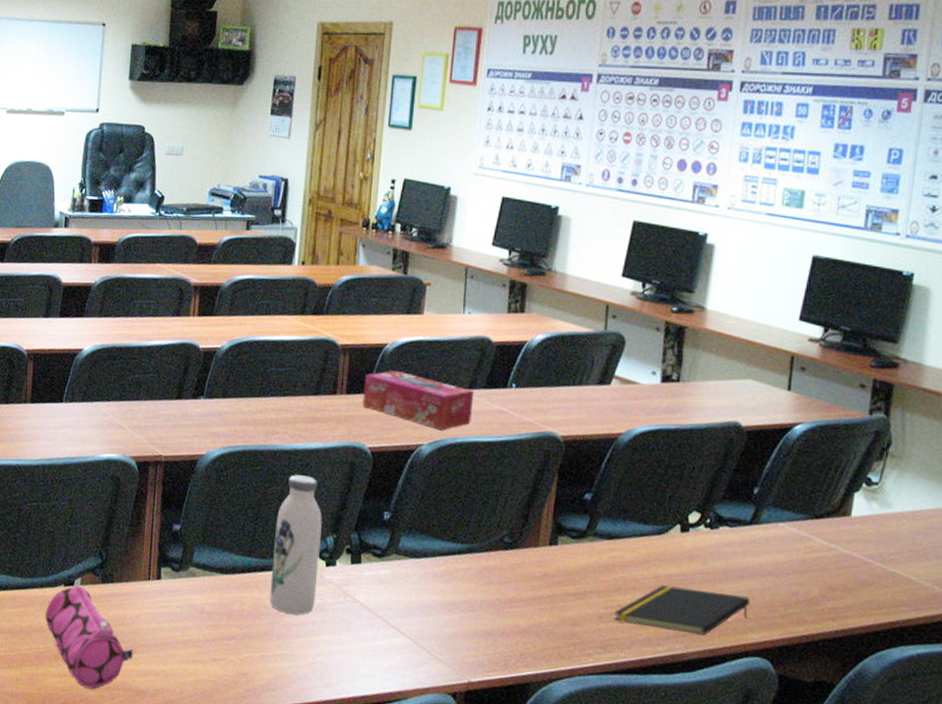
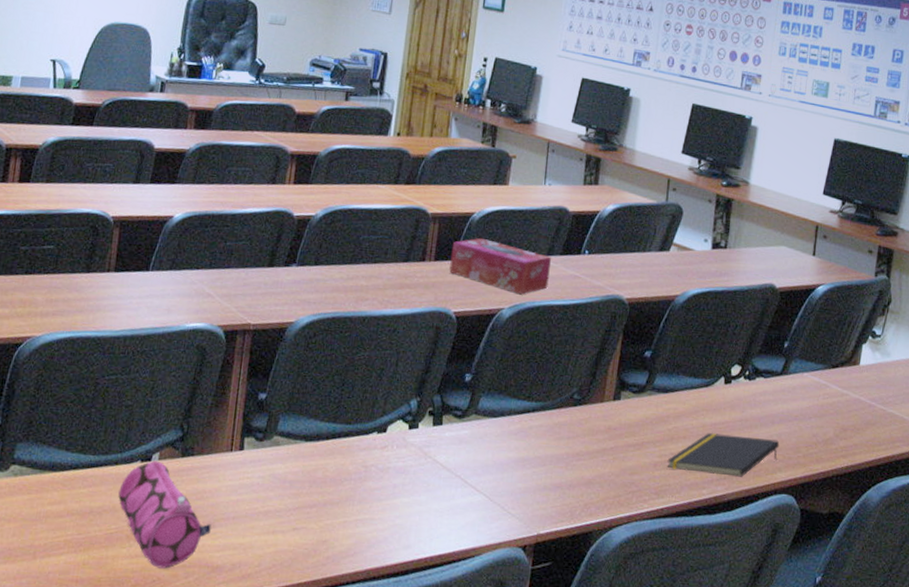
water bottle: present [269,475,322,615] -> none [352,340,407,479]

